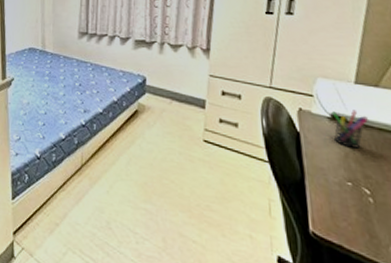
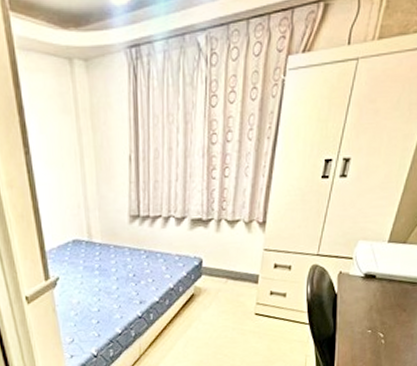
pen holder: present [331,110,368,149] -> none [363,267,393,301]

